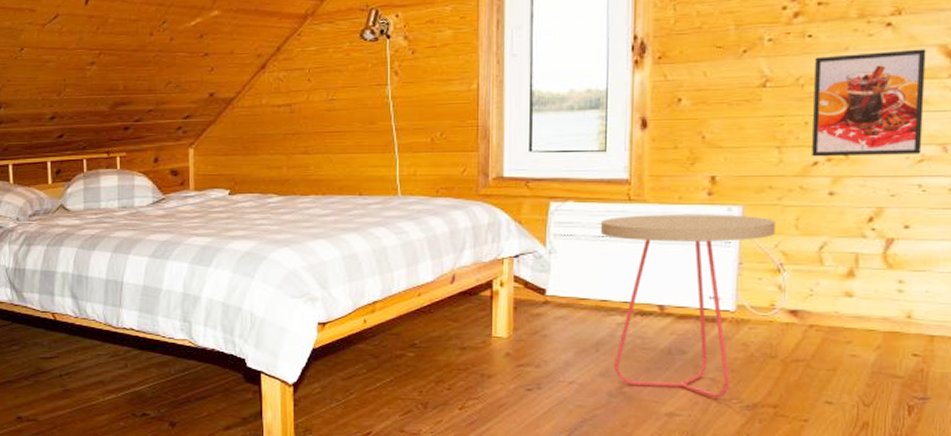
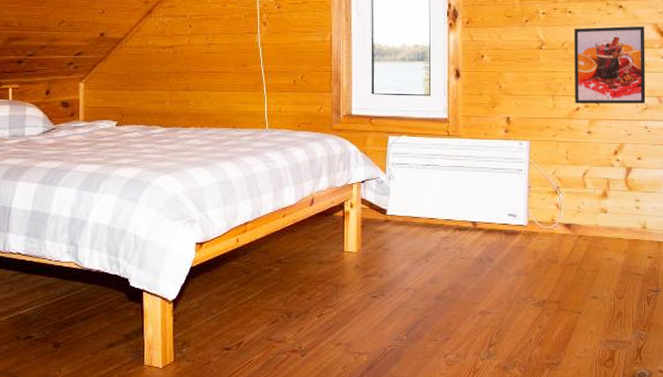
side table: present [600,214,775,399] -> none [427,147,553,298]

